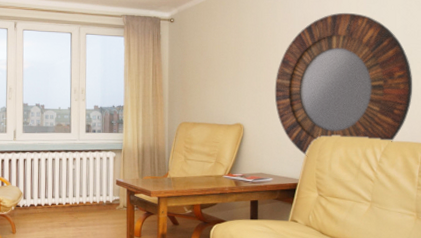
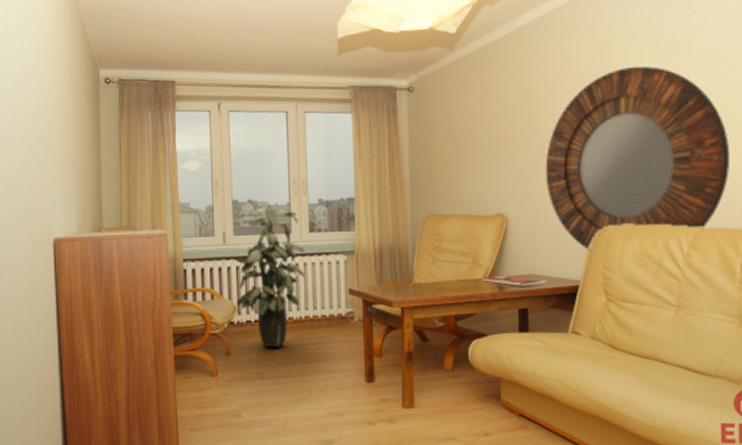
indoor plant: none [21,104,81,227] -> present [233,200,305,347]

